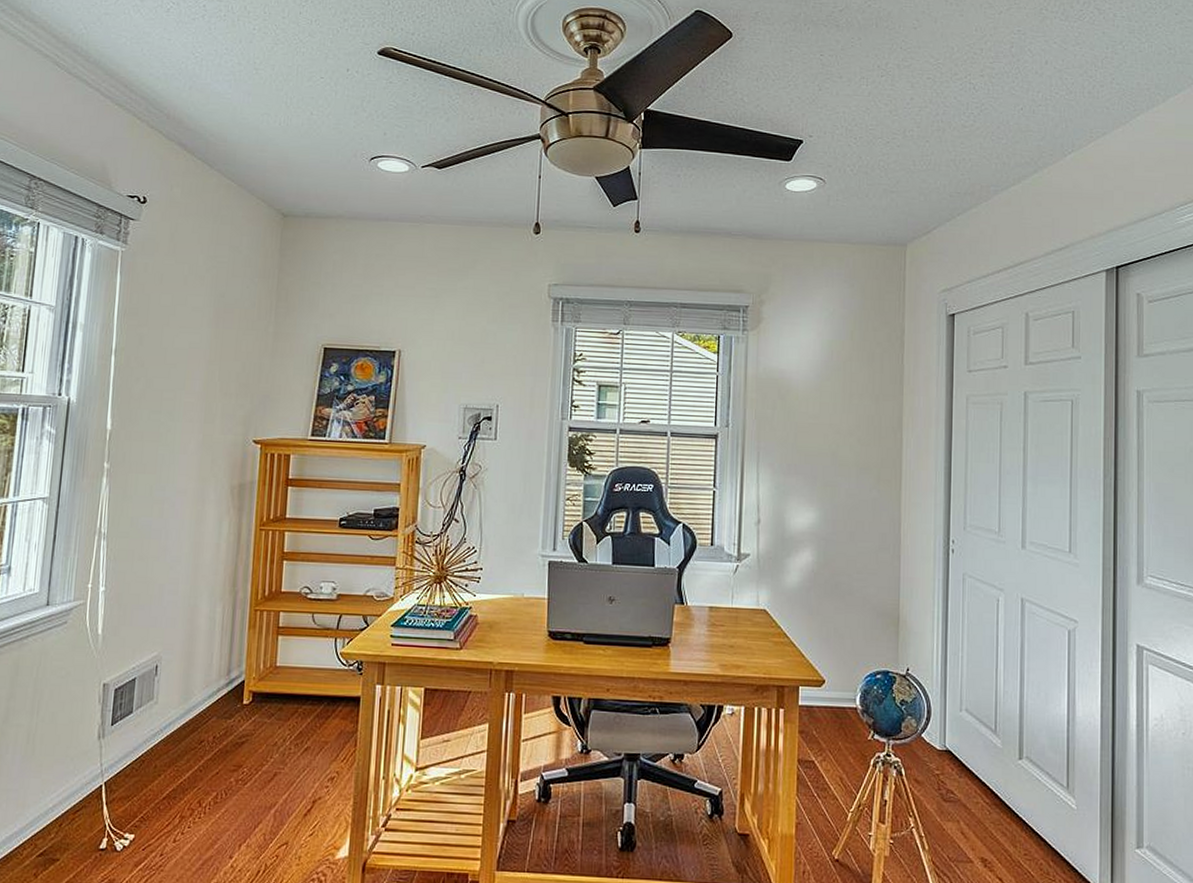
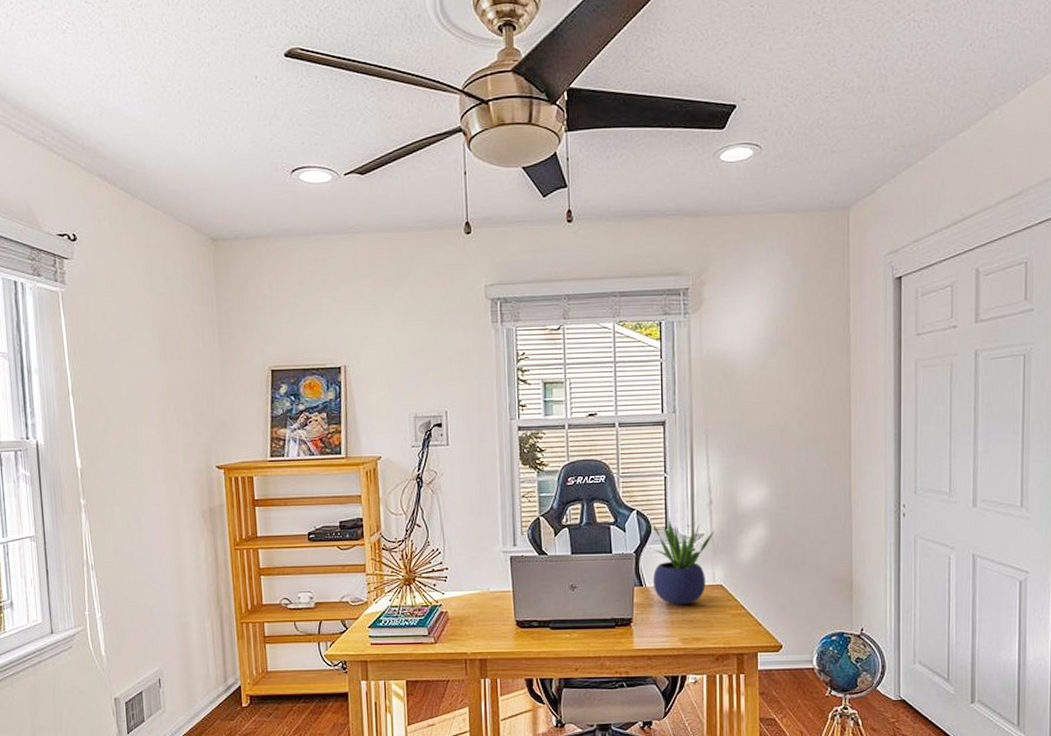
potted plant: none [694,534,761,628] -> present [652,517,715,605]

